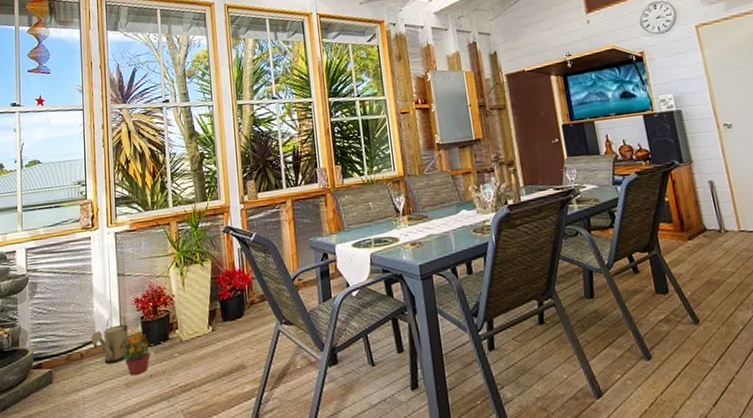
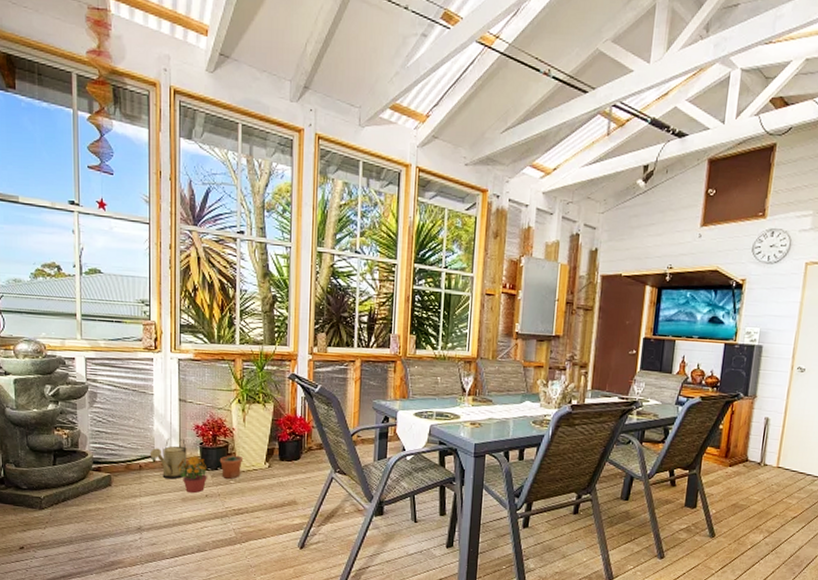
planter: none [161,323,186,352] -> present [219,455,244,479]

